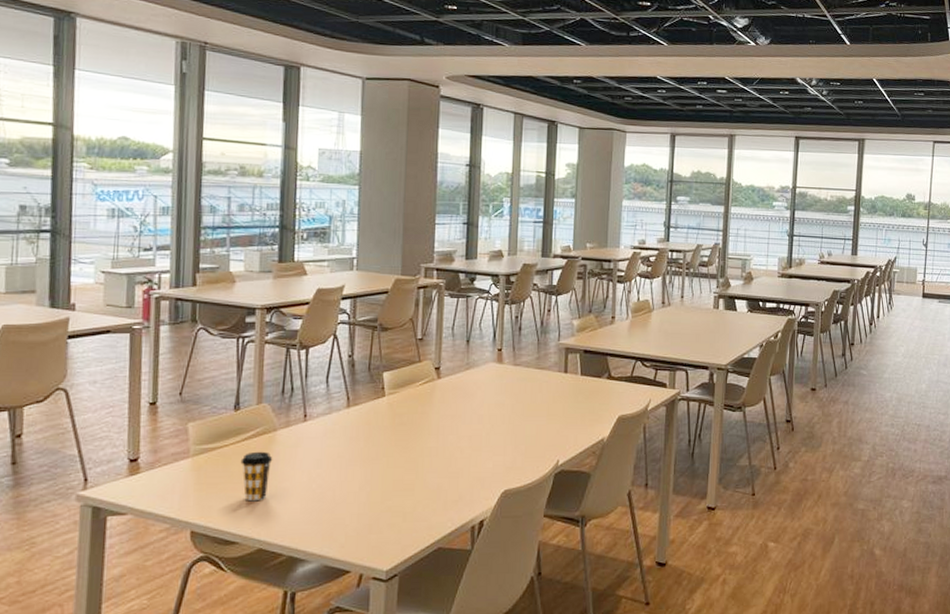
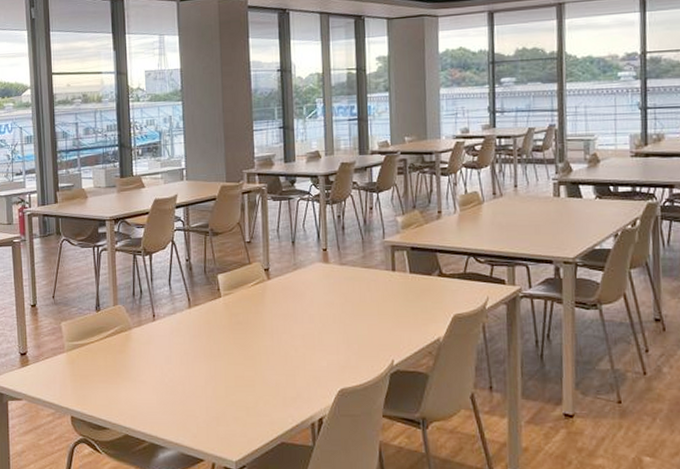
coffee cup: present [240,451,273,502] -> none [104,347,131,392]

